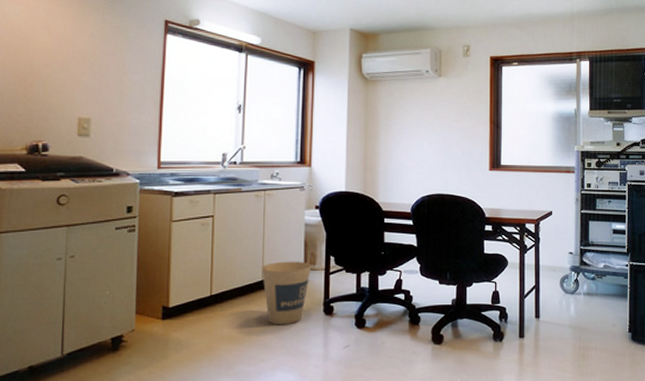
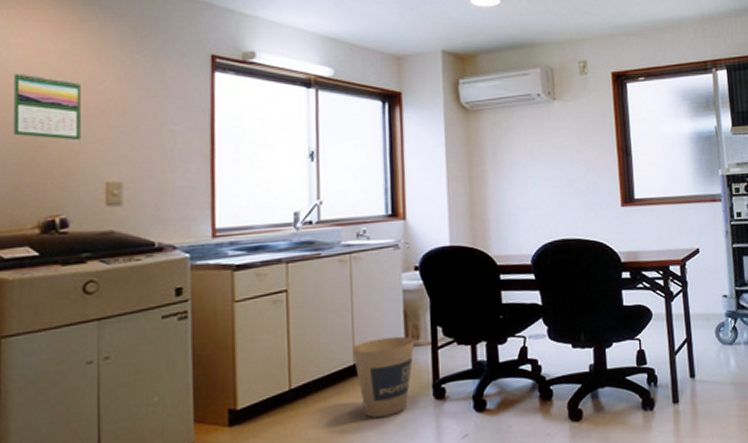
calendar: none [9,24,63,82] -> present [12,72,81,141]

